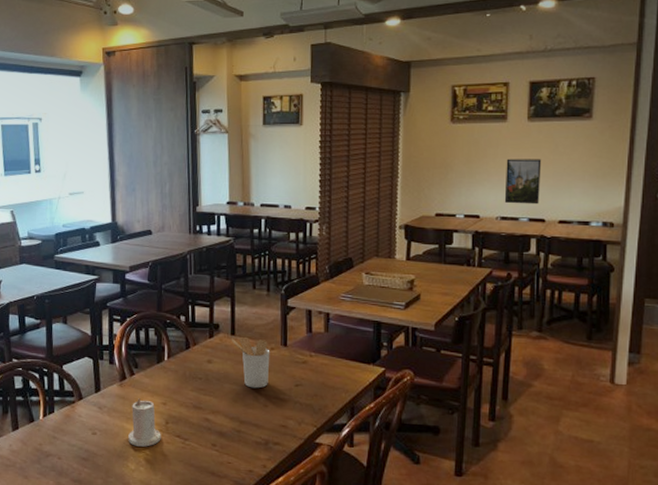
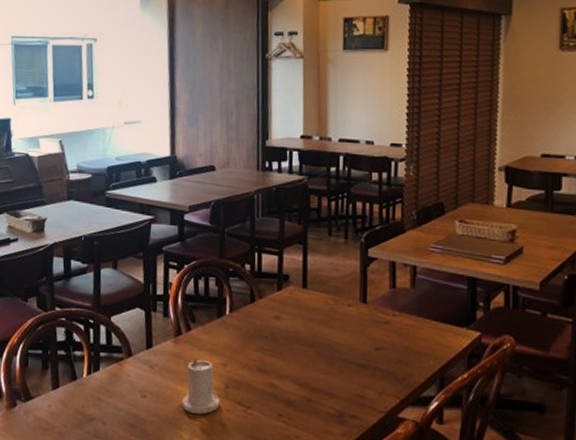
utensil holder: present [231,336,270,389] -> none [302,290,347,351]

